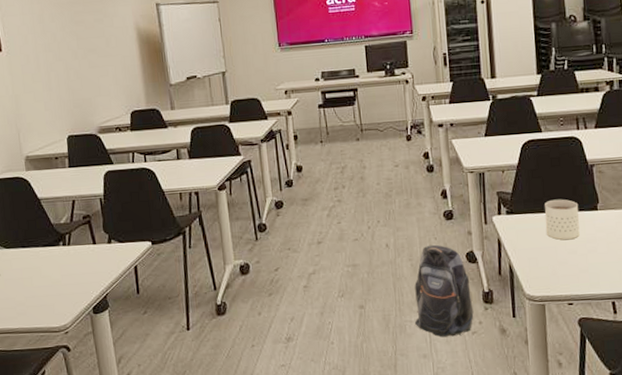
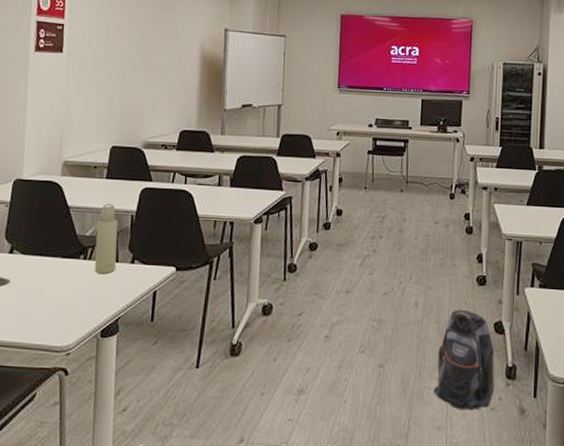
bottle: none [69,190,96,257] -> present [94,203,119,275]

